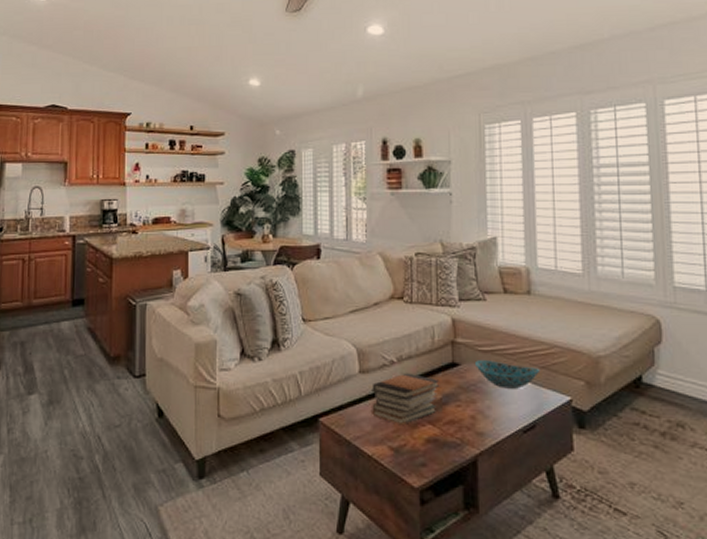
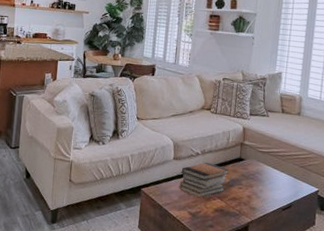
bowl: present [474,360,541,389] -> none [255,158,300,180]

